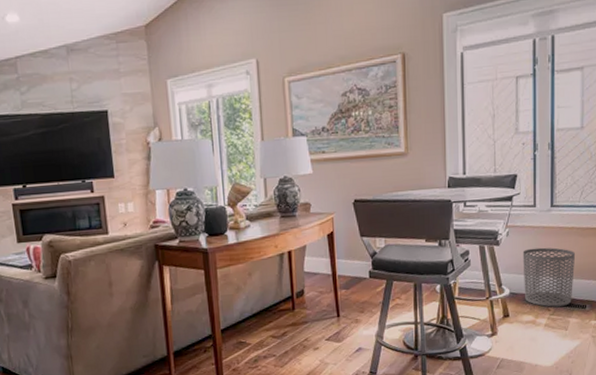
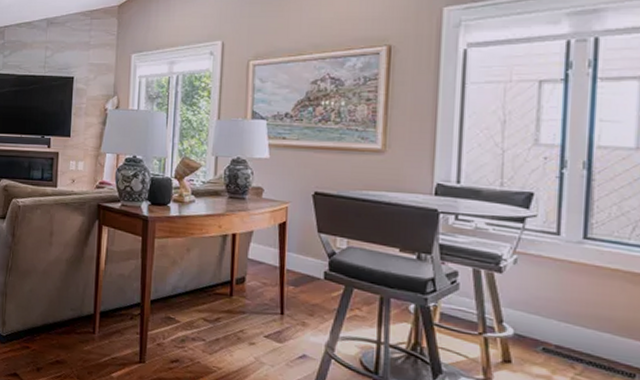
waste bin: present [522,247,575,307] -> none [535,284,619,368]

